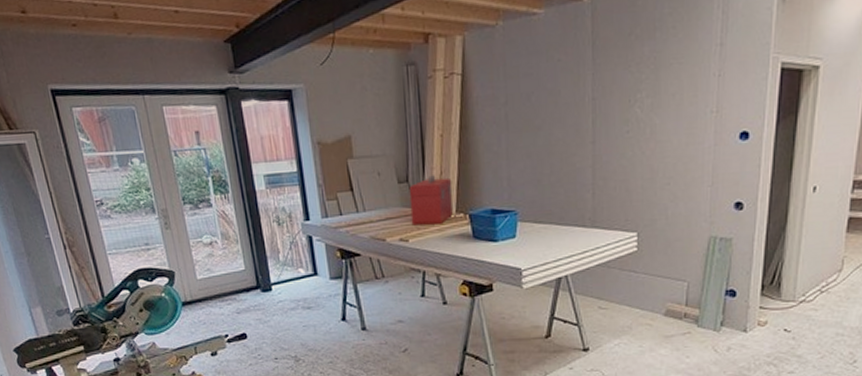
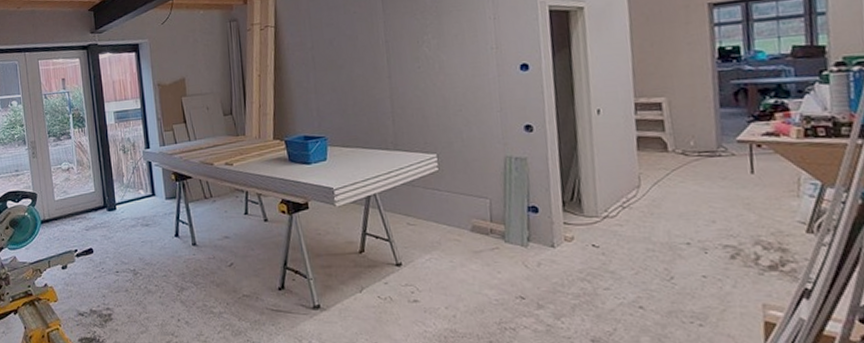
toolbox: present [409,175,453,227] -> none [233,108,271,153]

